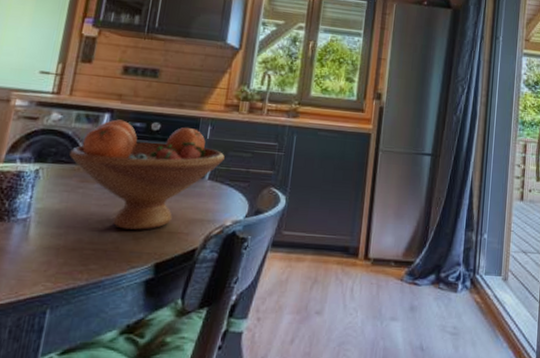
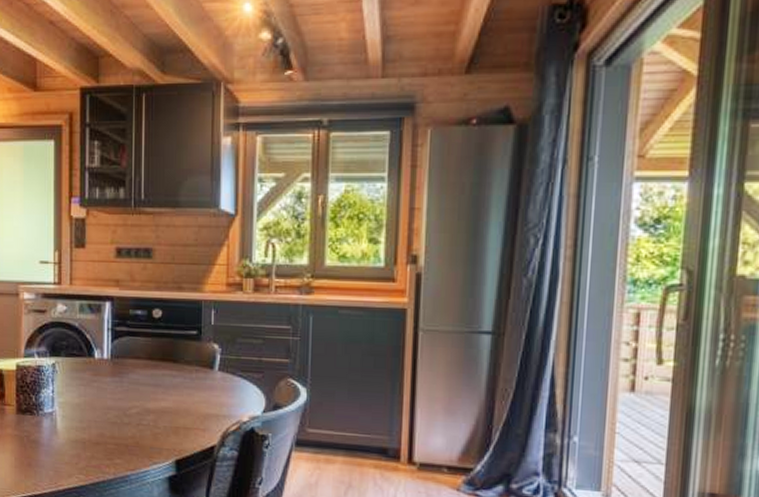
fruit bowl: present [69,119,225,230] -> none [80,307,233,425]

